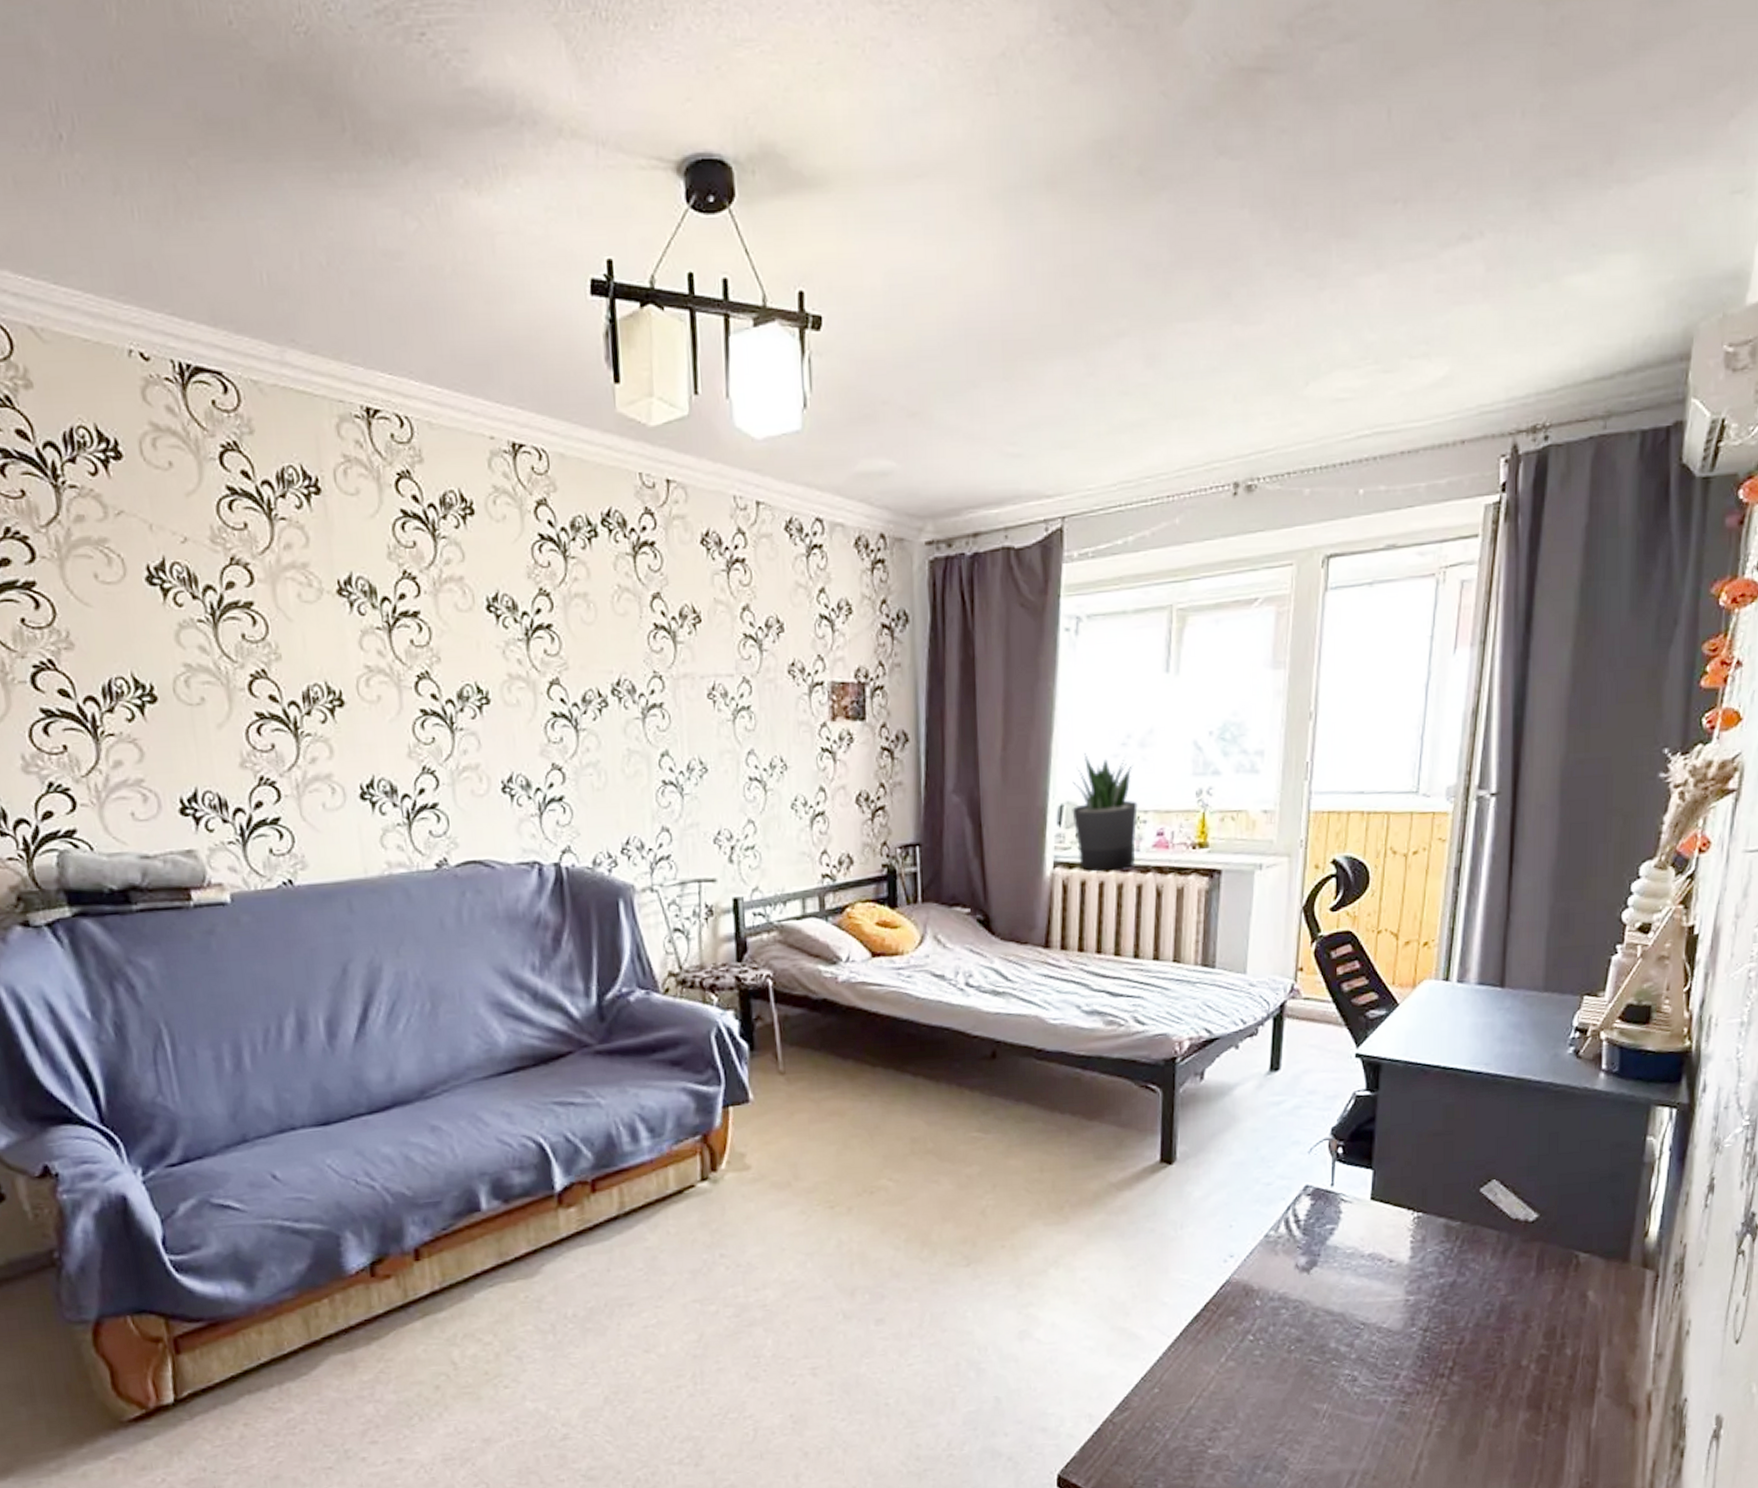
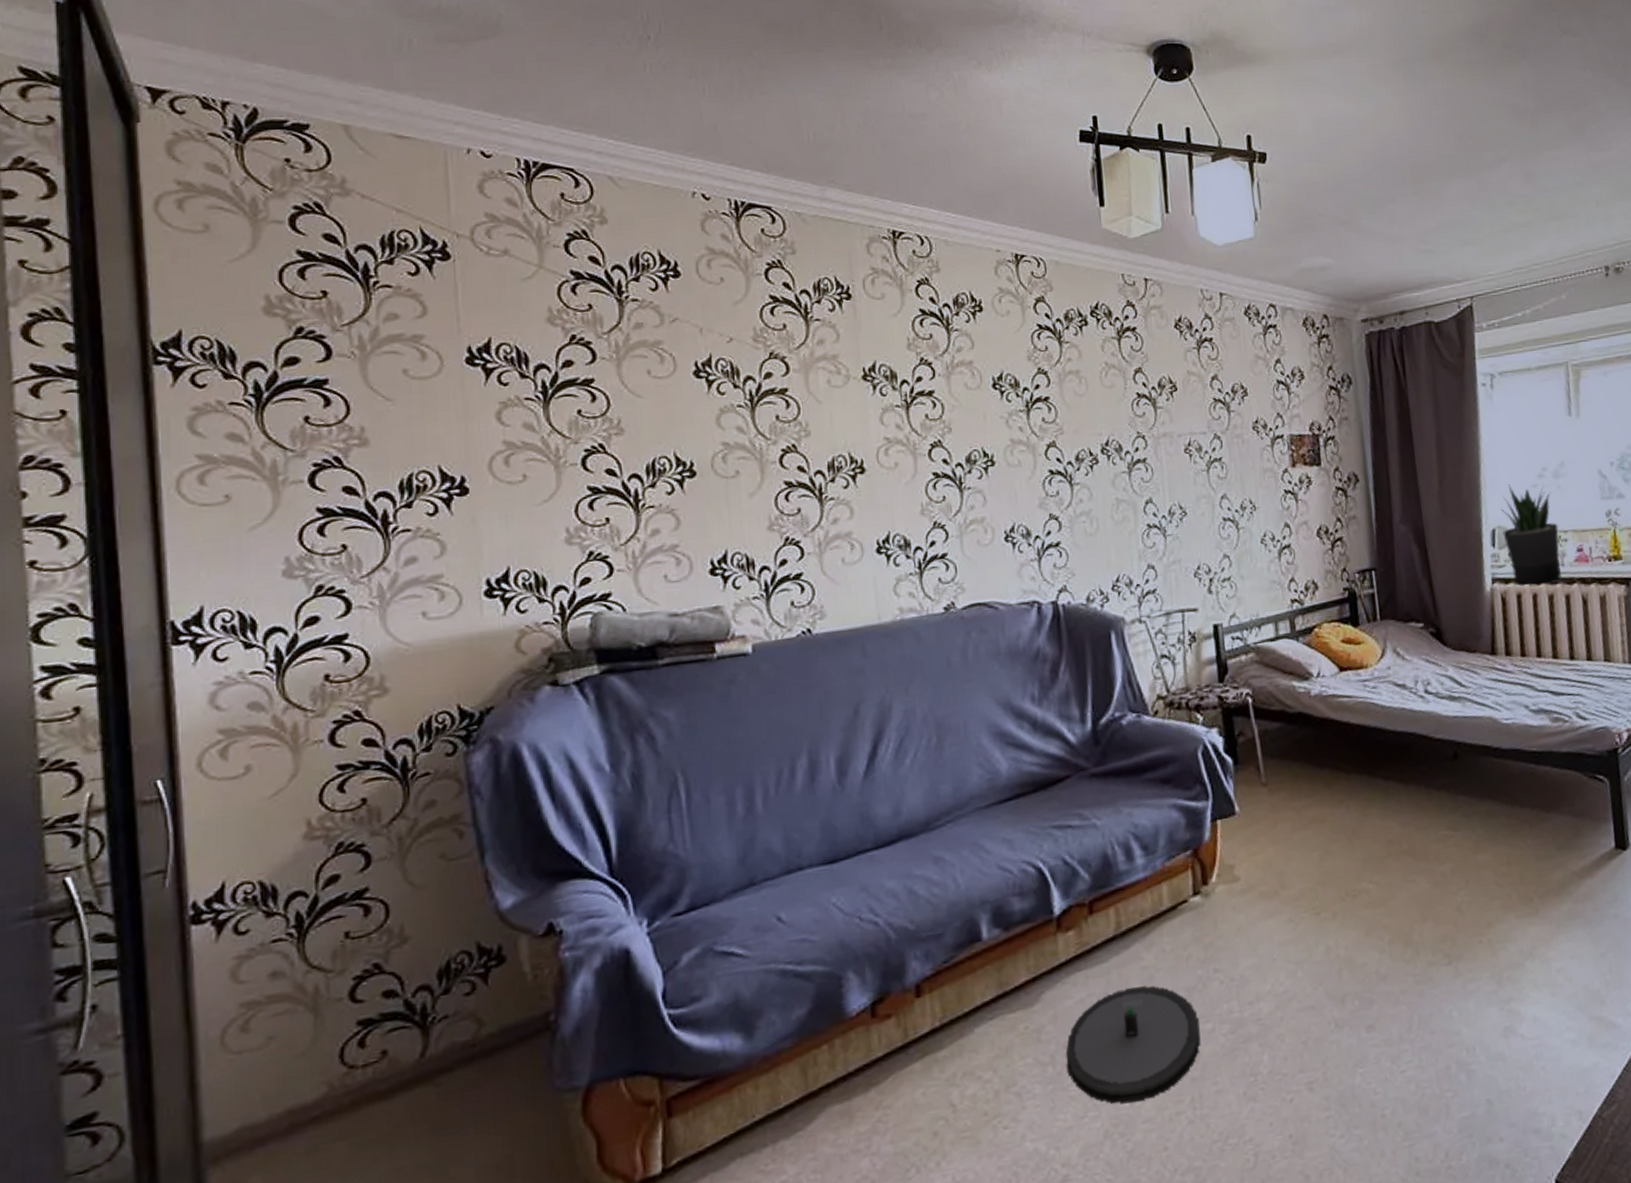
robot vacuum: none [566,1265,704,1374] -> present [1065,985,1201,1104]

